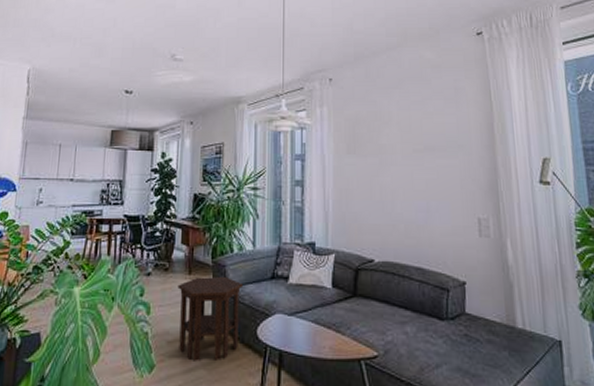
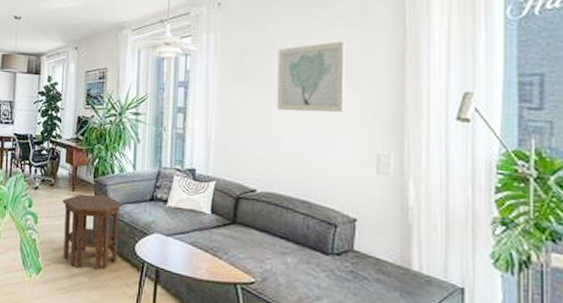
wall art: none [386,114,447,181] -> present [276,41,345,112]

